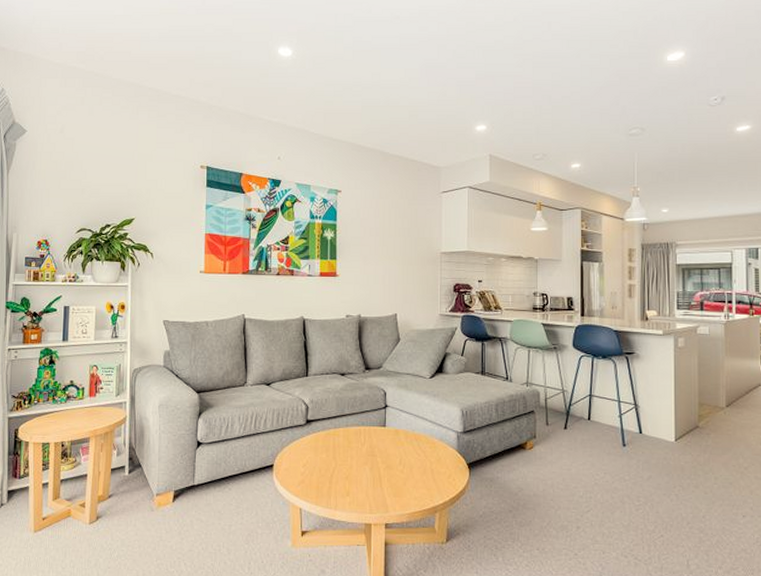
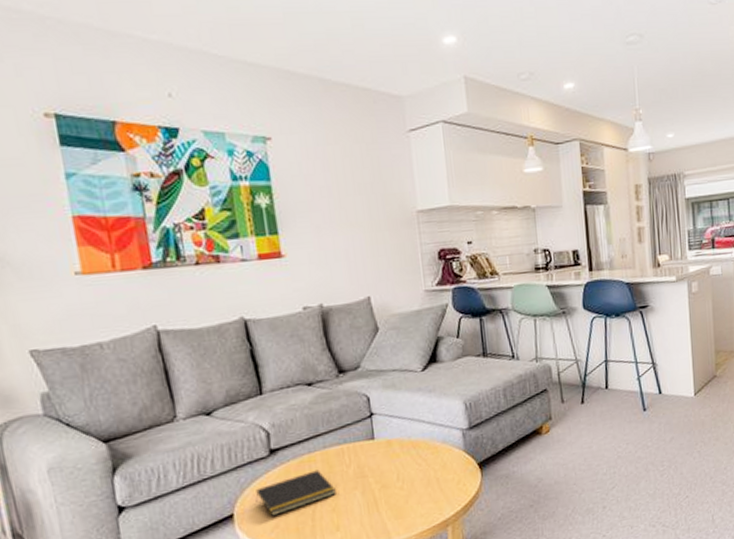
notepad: none [291,443,351,472] -> present [255,470,336,516]

